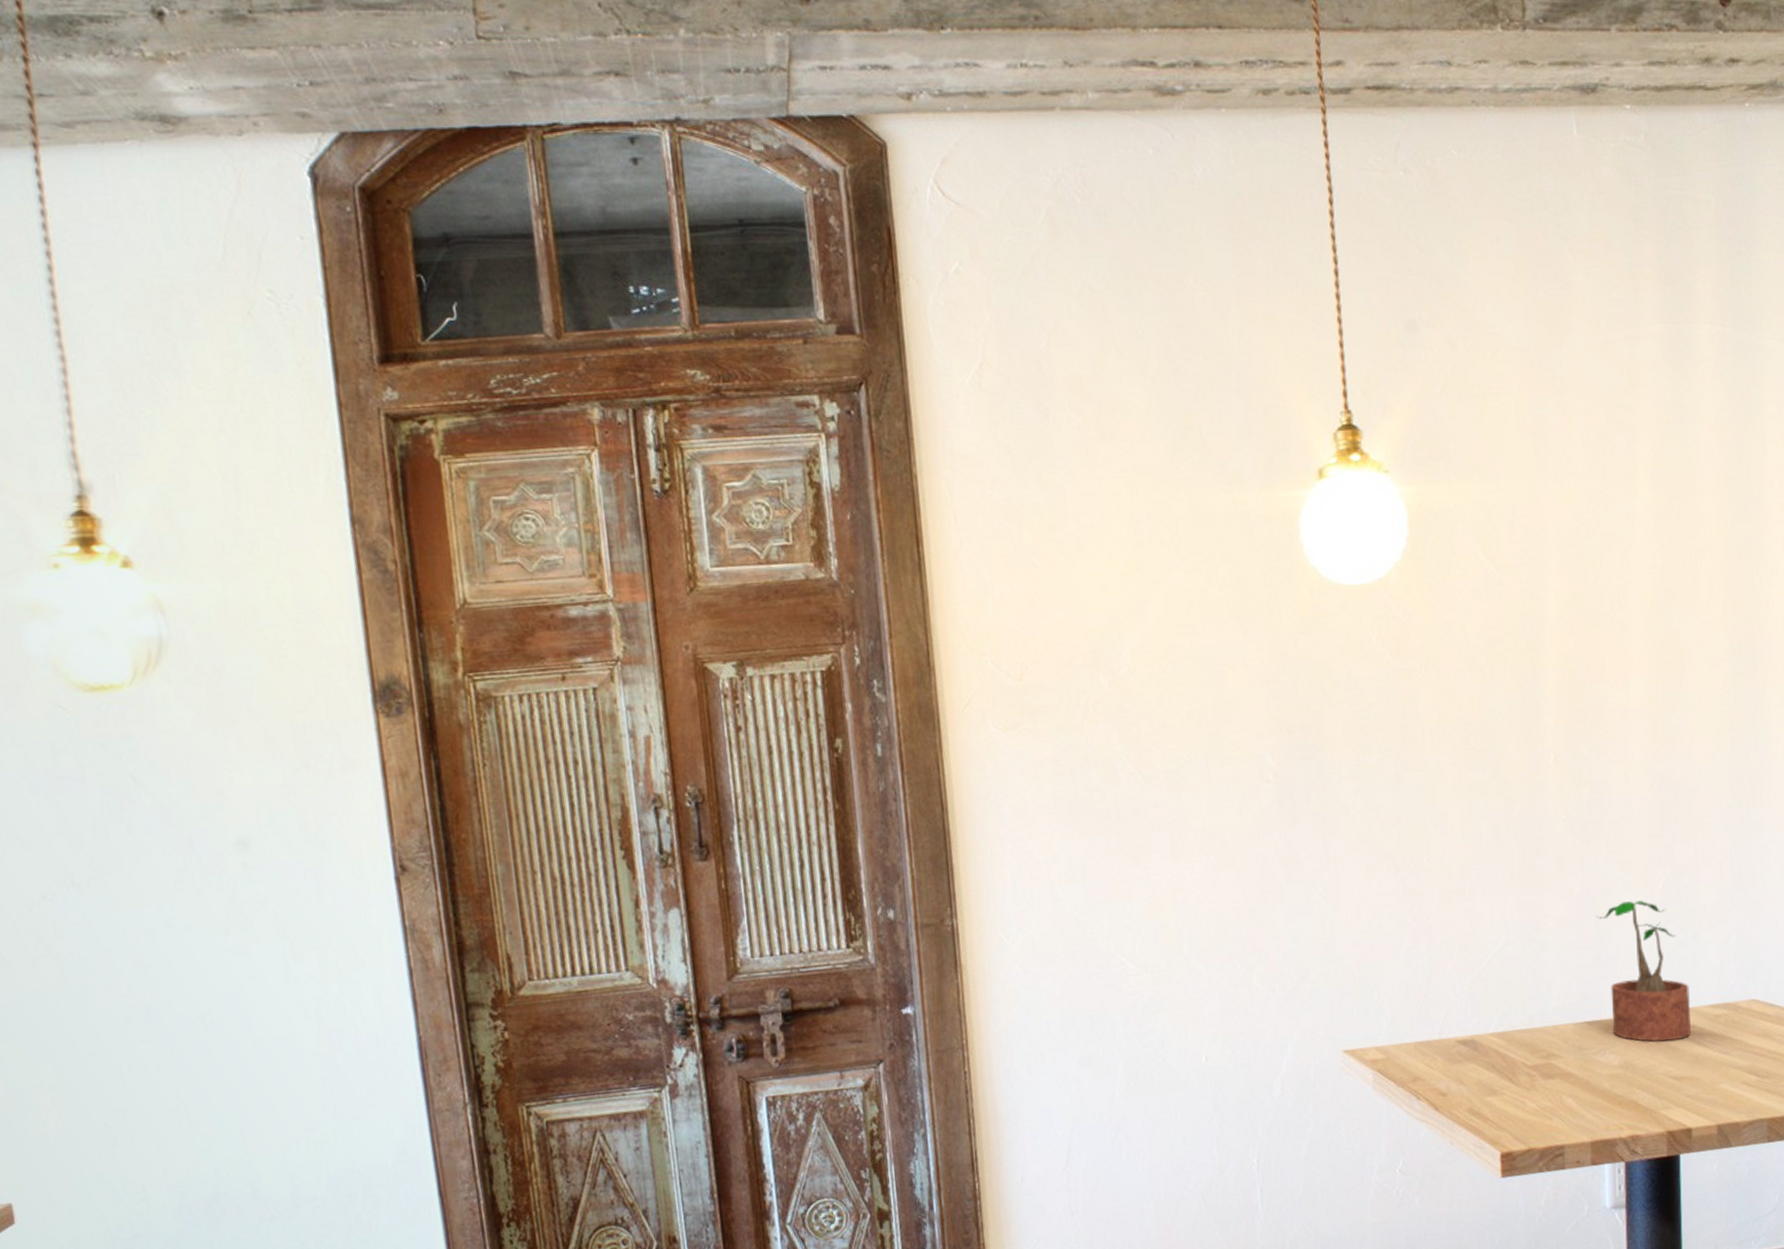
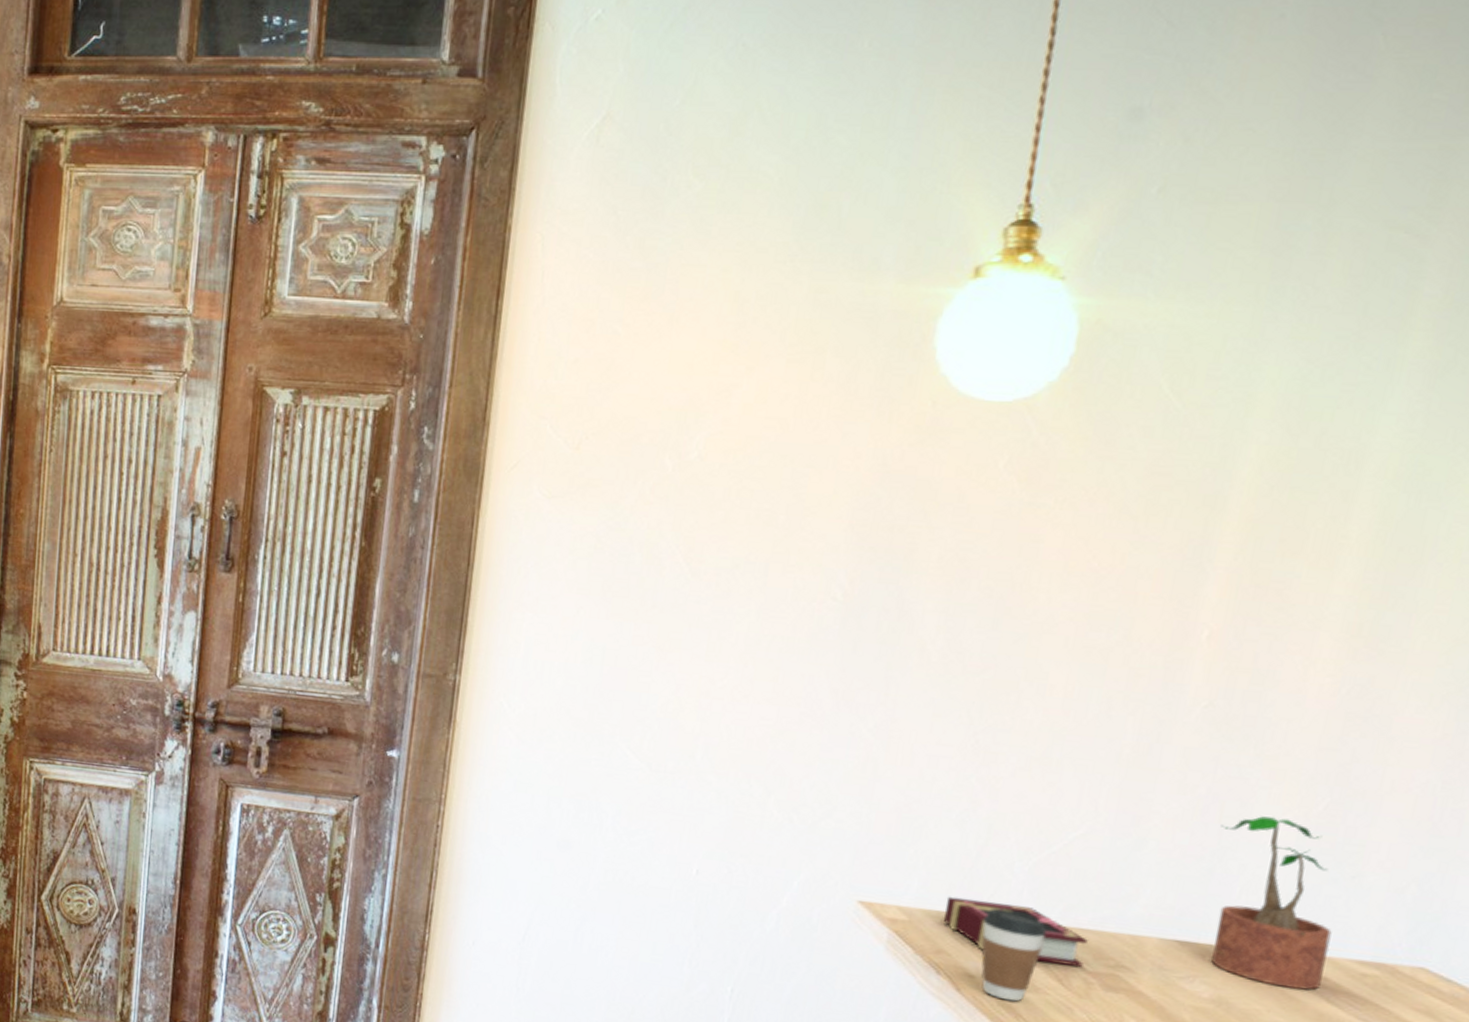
book: none [1411,1021,1524,1069] -> present [943,896,1088,967]
coffee cup: none [1443,1028,1492,1109] -> present [981,908,1046,1002]

